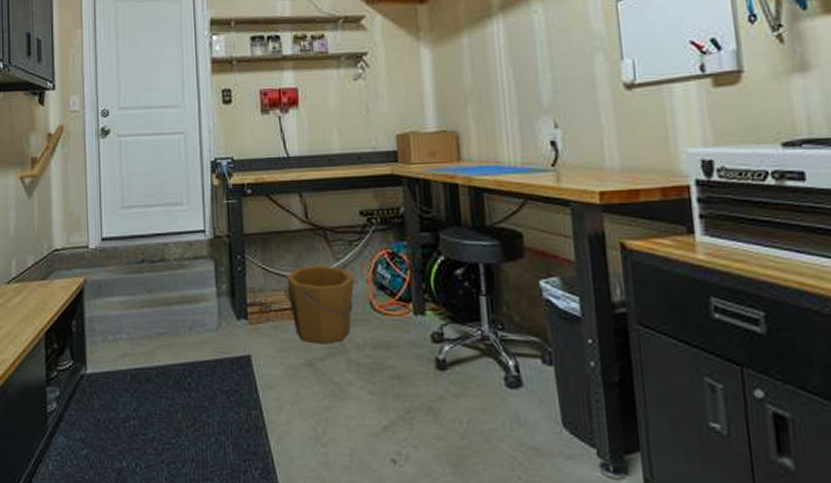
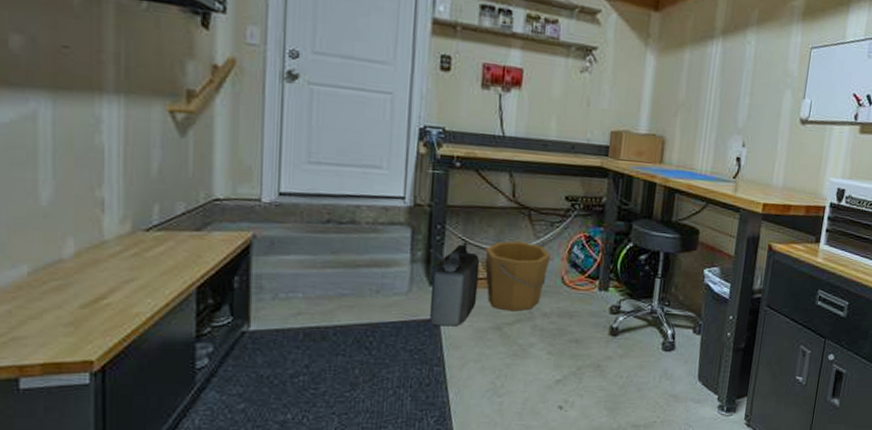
fuel can: none [232,270,285,364] -> present [429,242,480,327]

